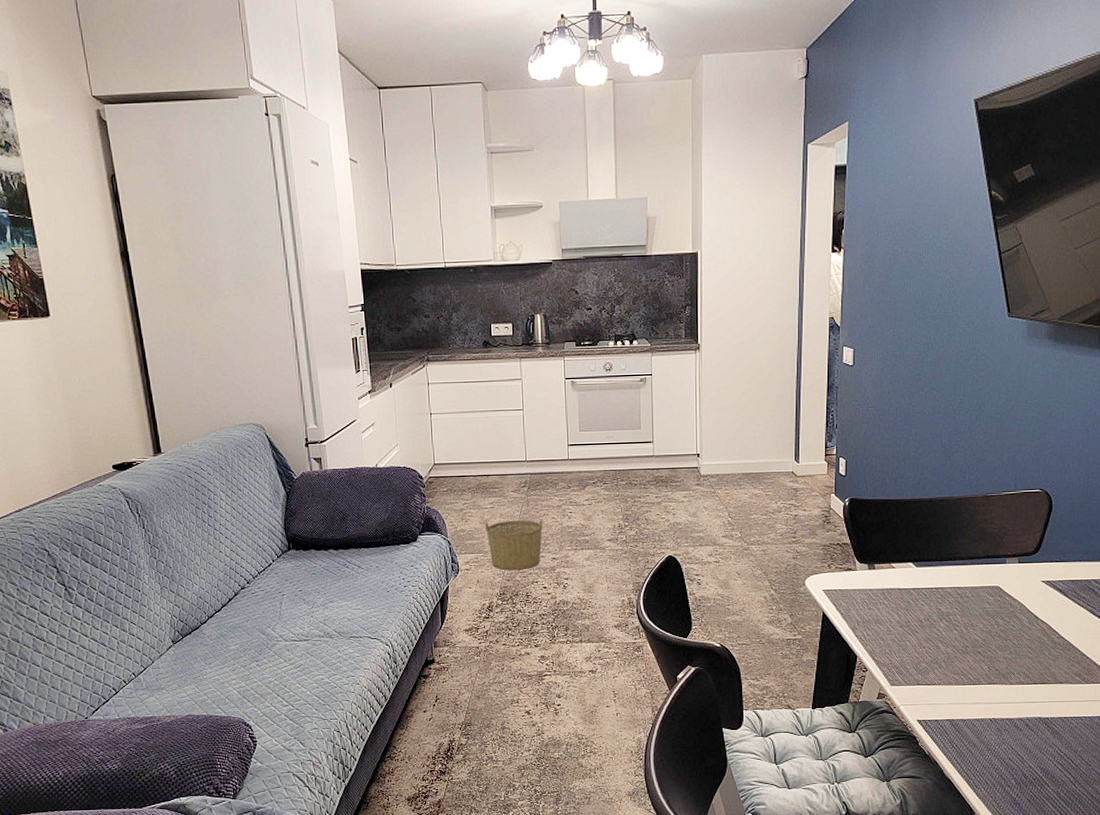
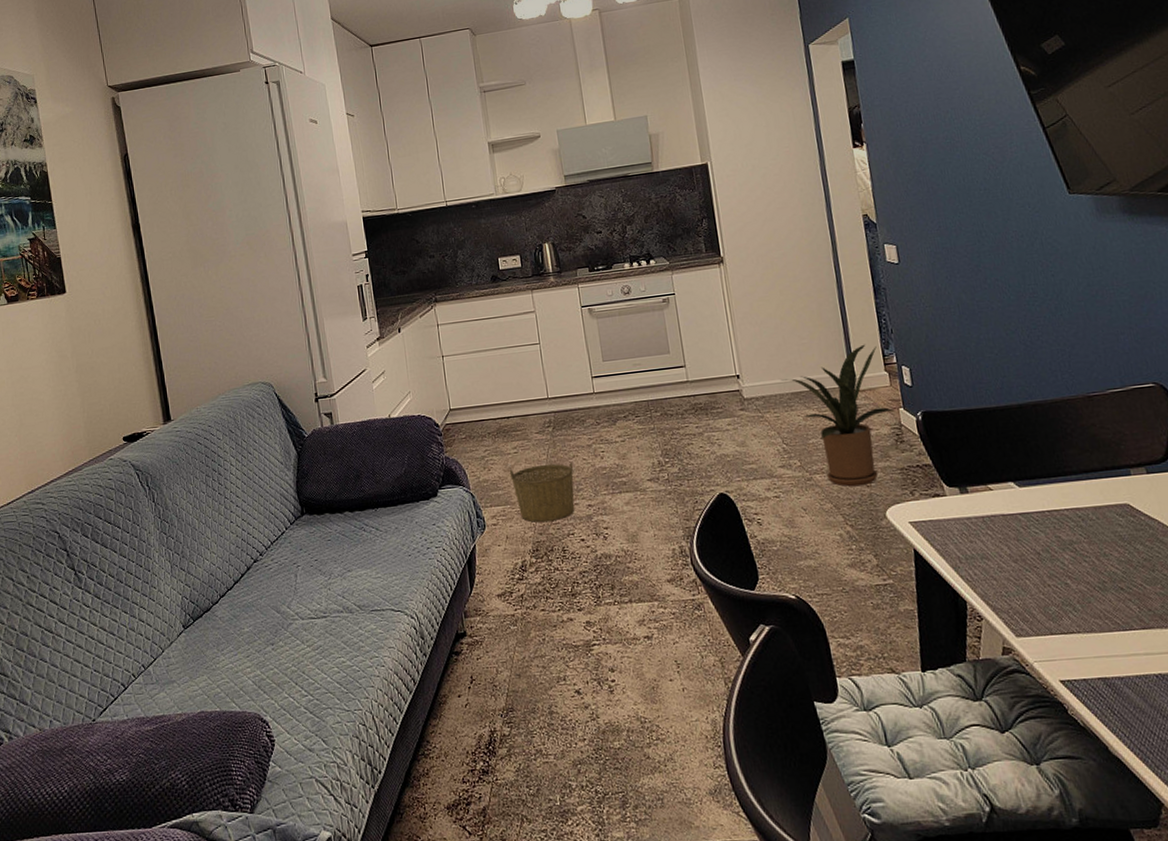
house plant: none [735,435,826,557] -> present [781,344,893,486]

